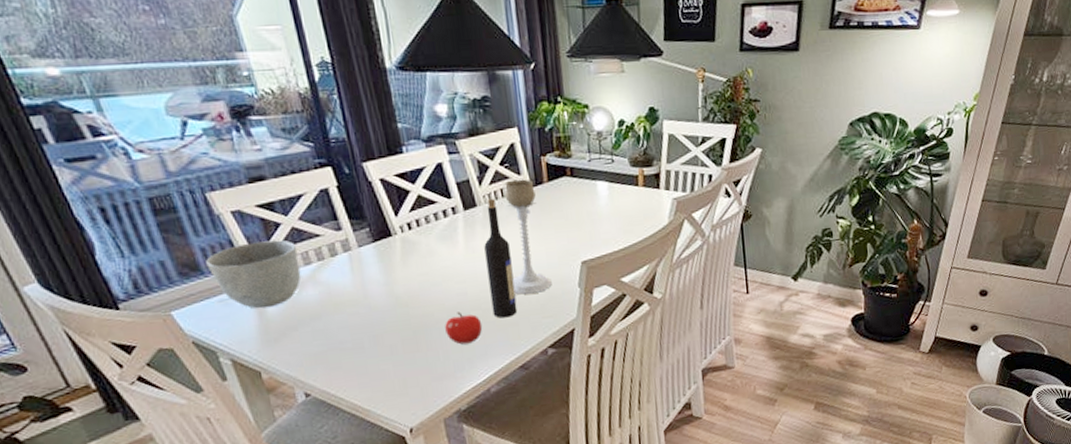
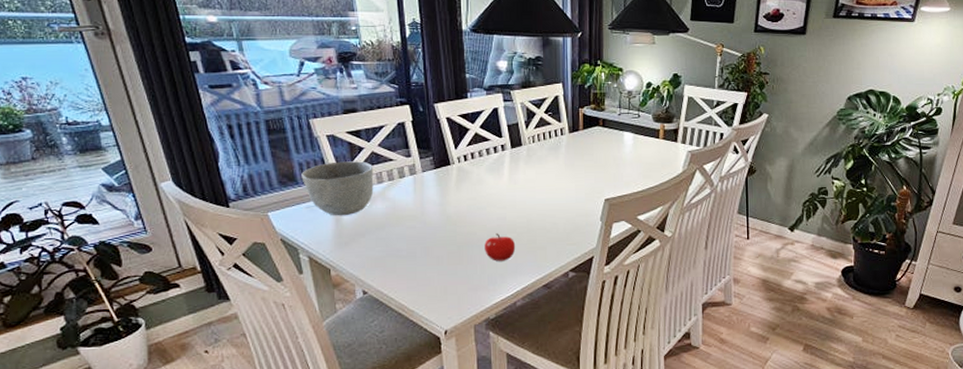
wine bottle: present [484,199,518,319] -> none [524,141,547,242]
candle holder: present [504,179,552,295] -> none [545,126,578,223]

